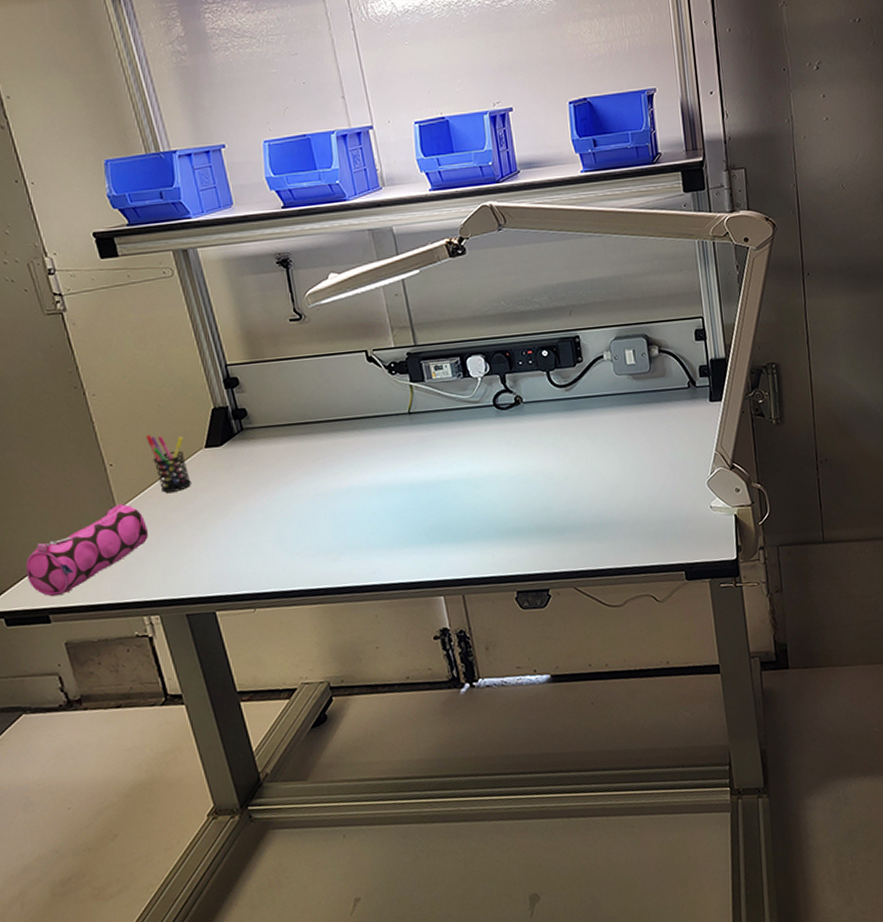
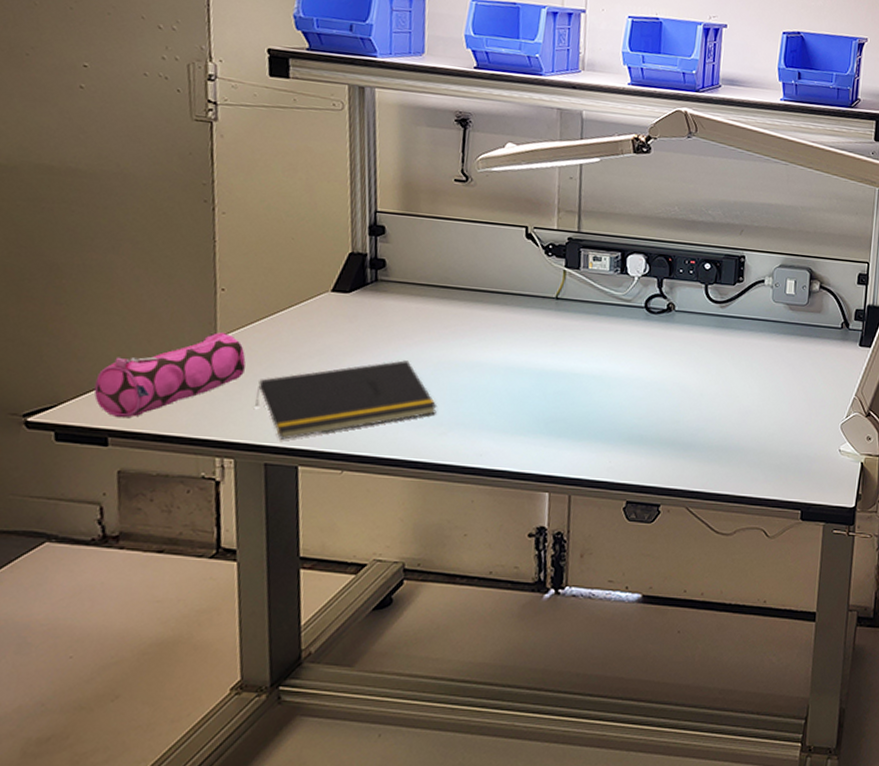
pen holder: present [146,434,191,493] -> none [269,265,310,331]
notepad: none [163,498,325,591] -> present [255,360,437,440]

